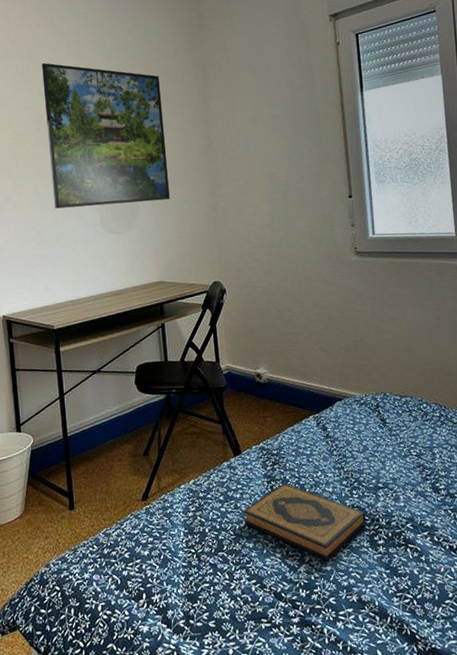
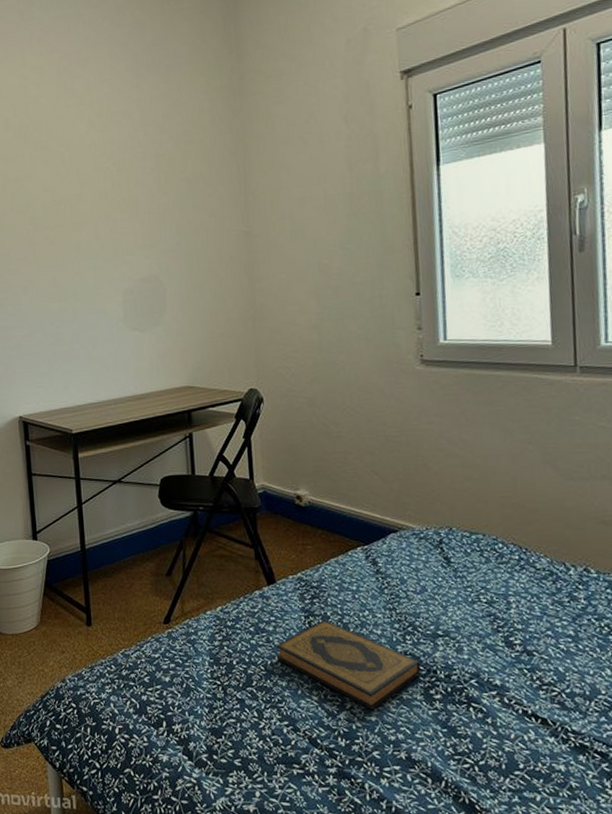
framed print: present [42,63,171,209] -> none [61,138,203,302]

